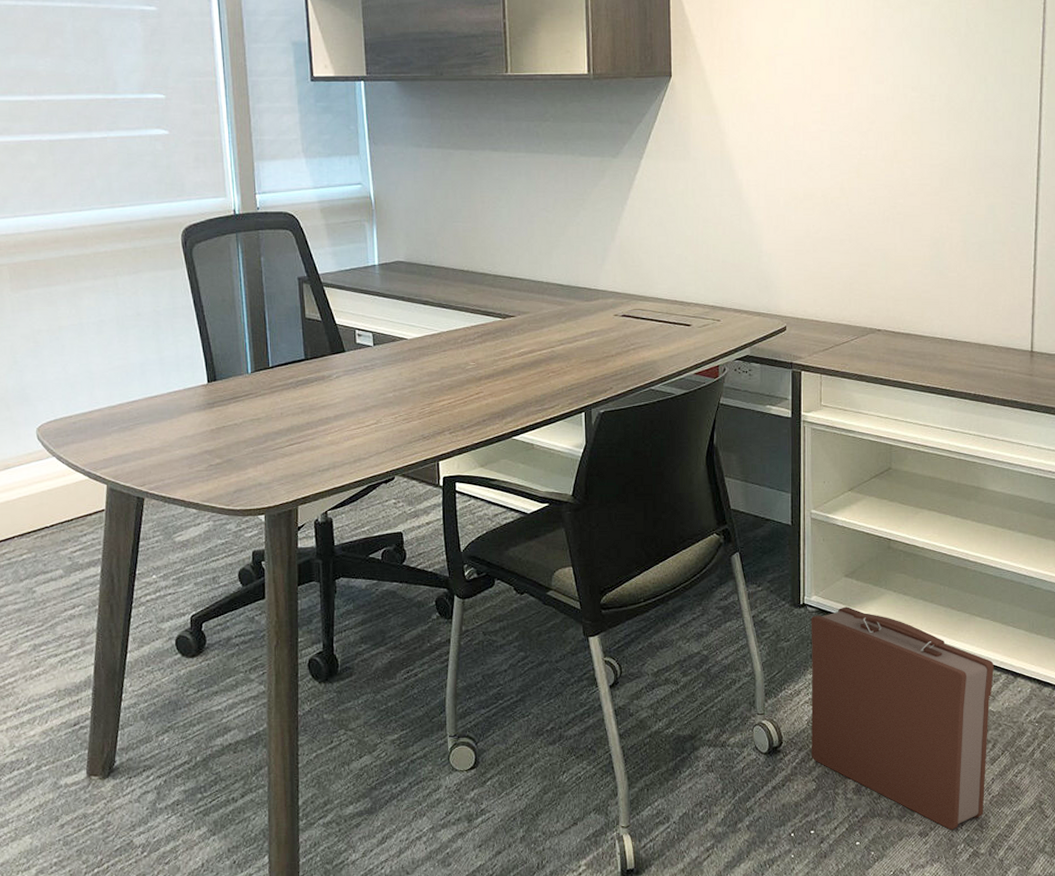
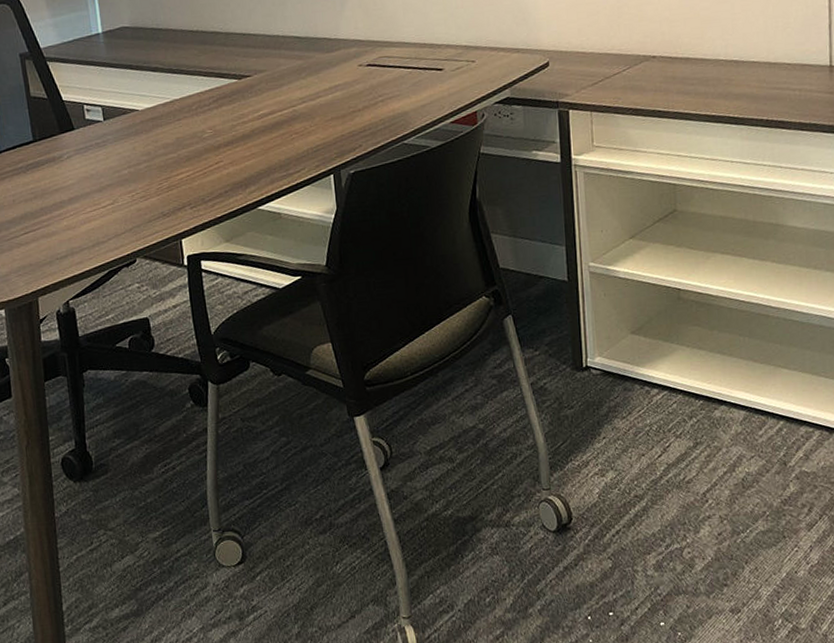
briefcase: present [810,606,994,830] -> none [595,366,806,605]

